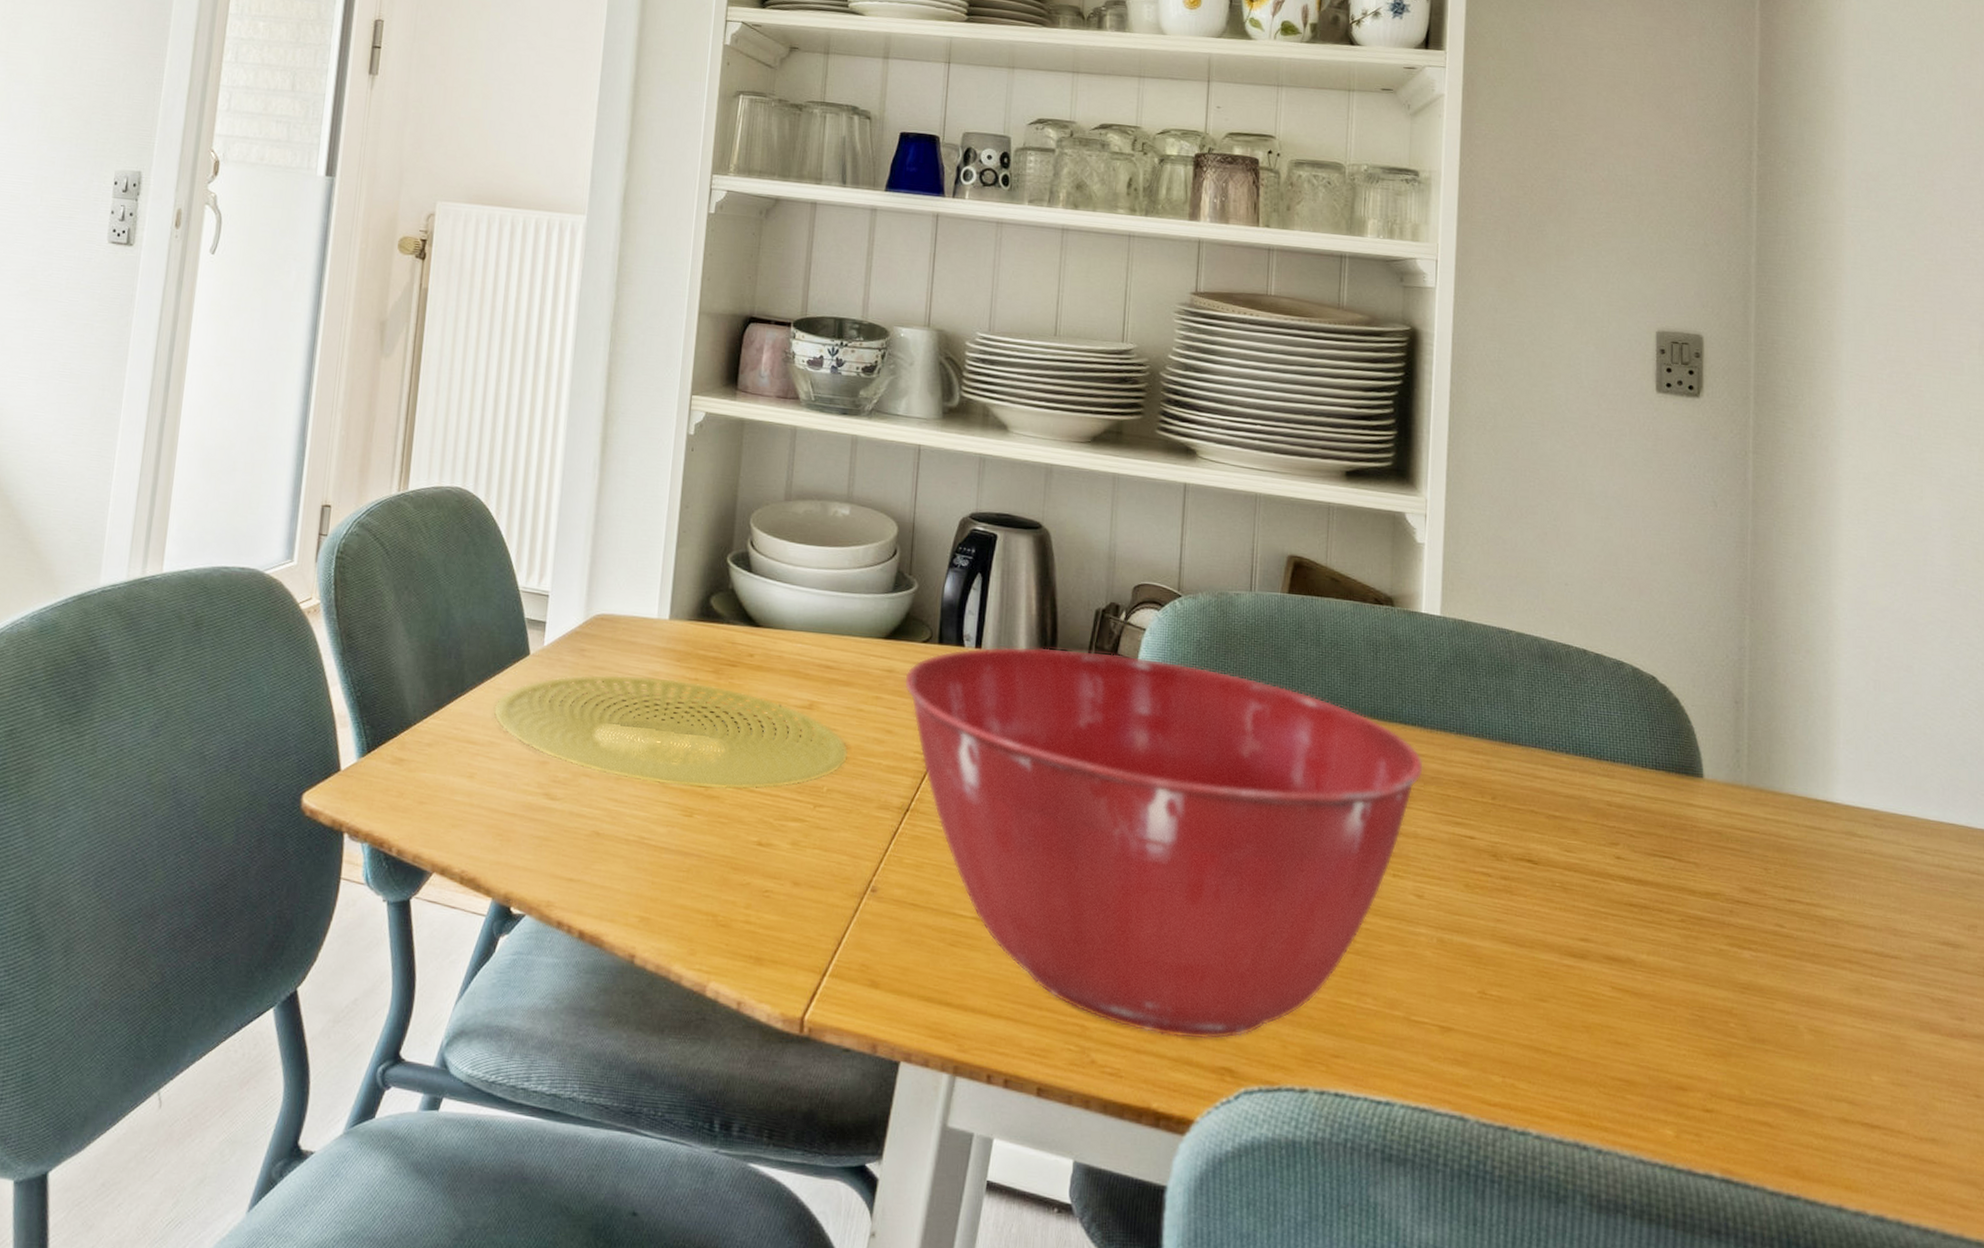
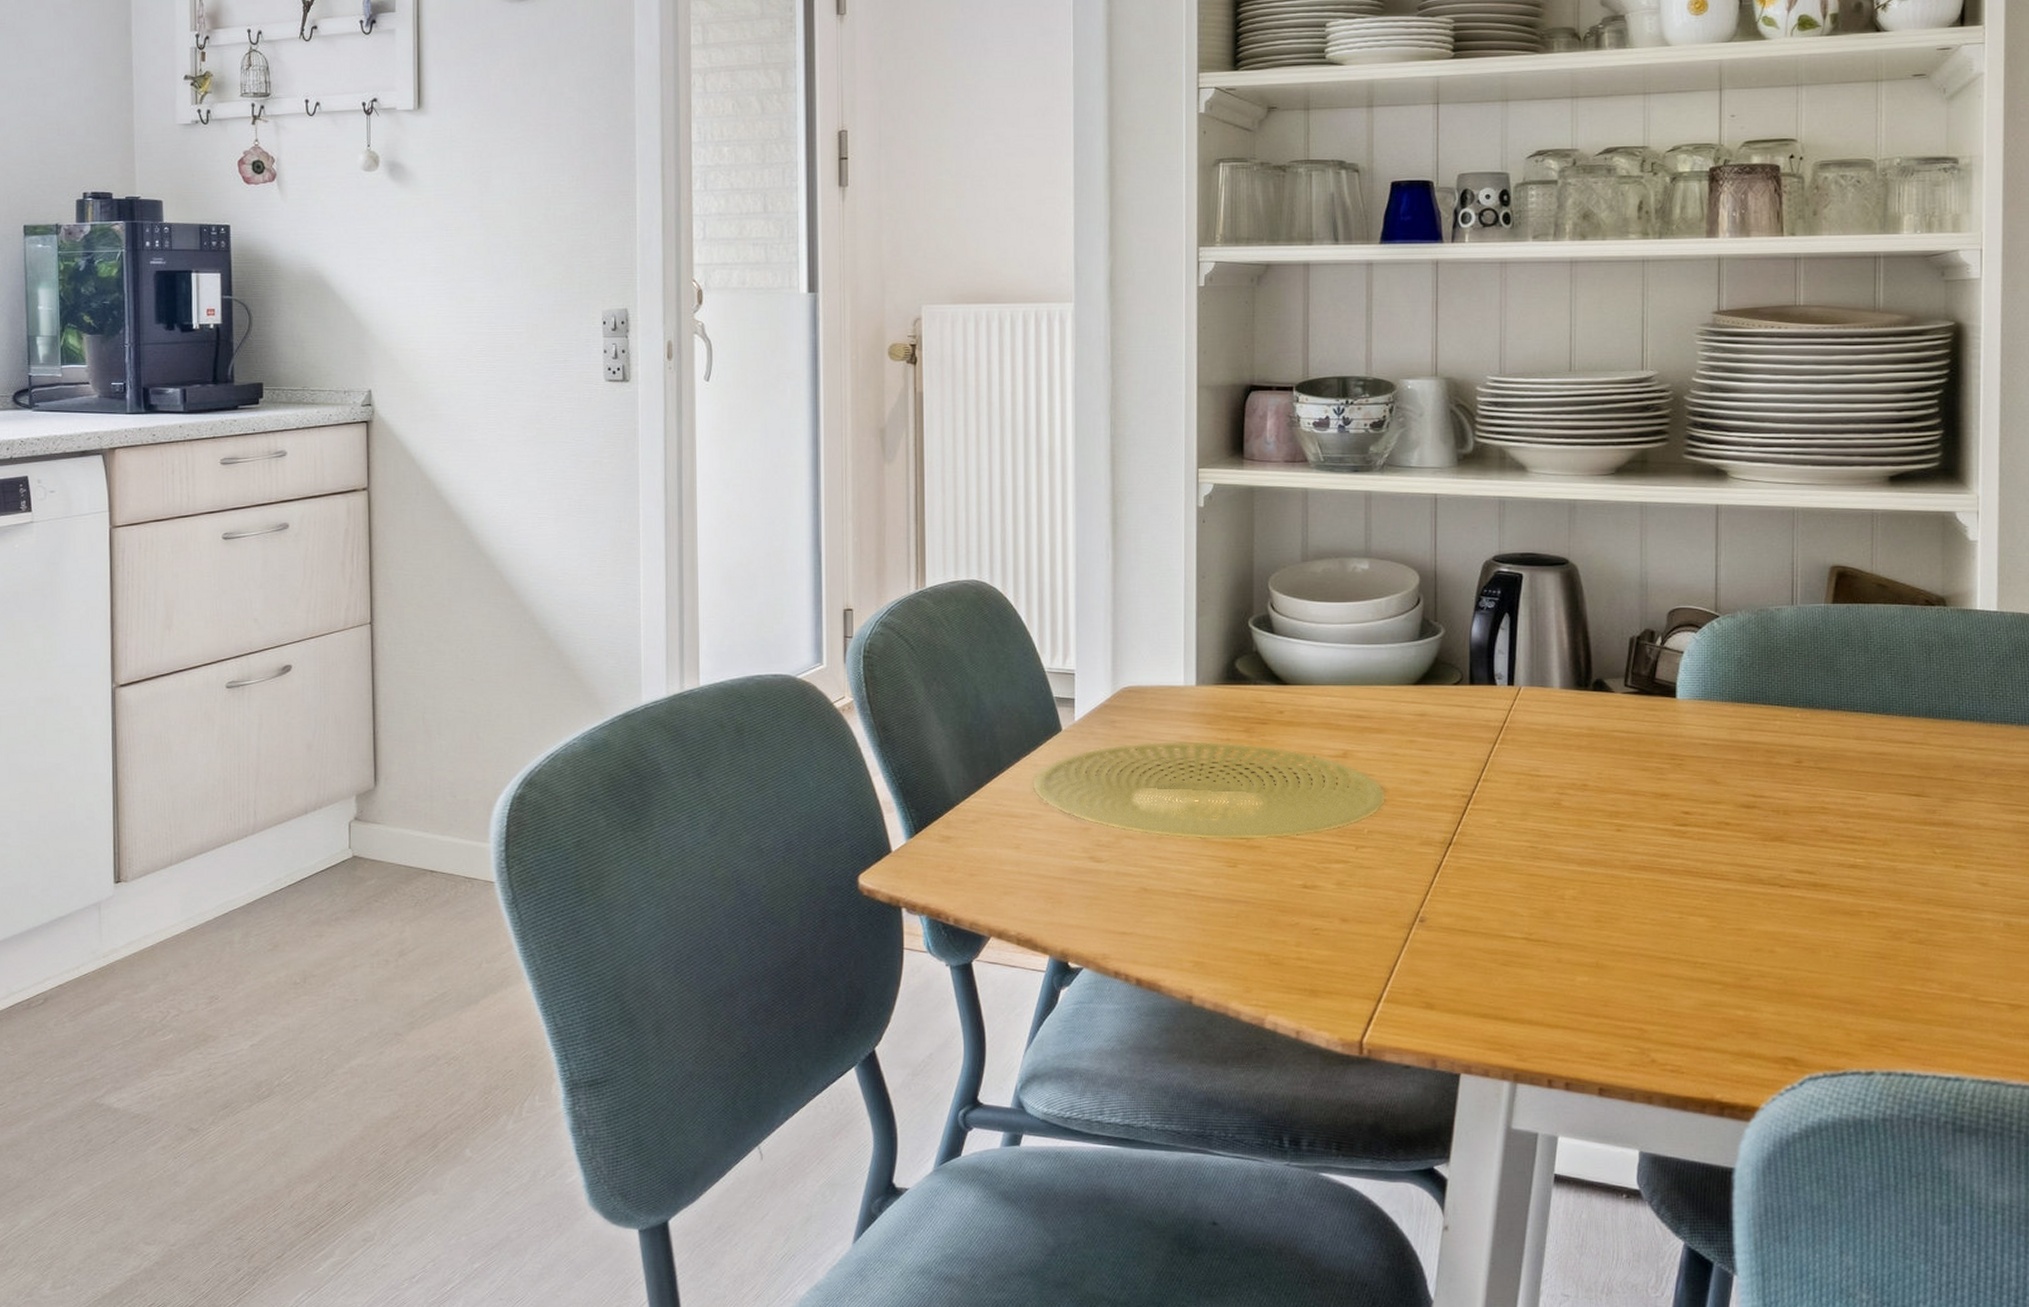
mixing bowl: present [903,646,1424,1040] -> none [1437,678,1985,1034]

